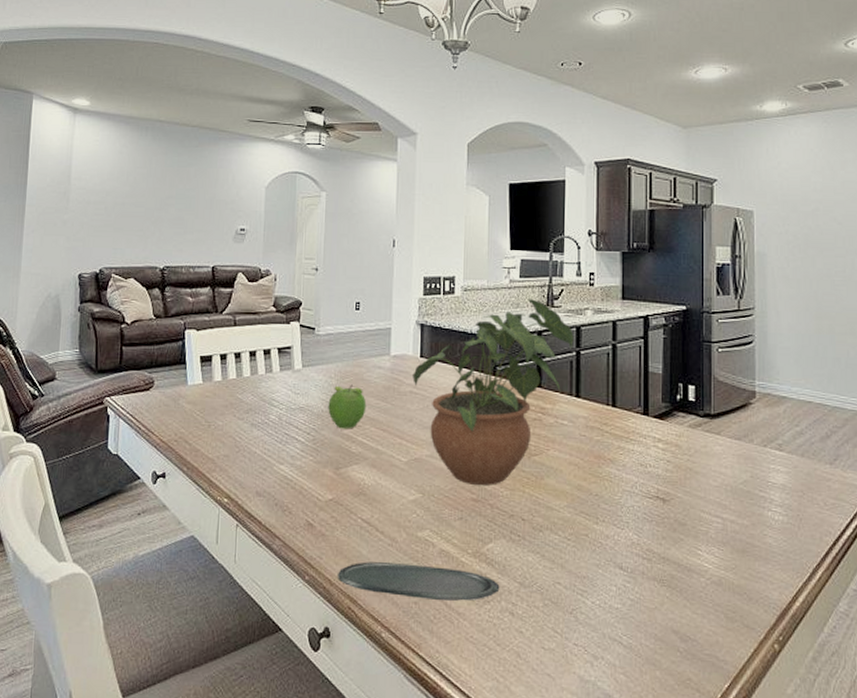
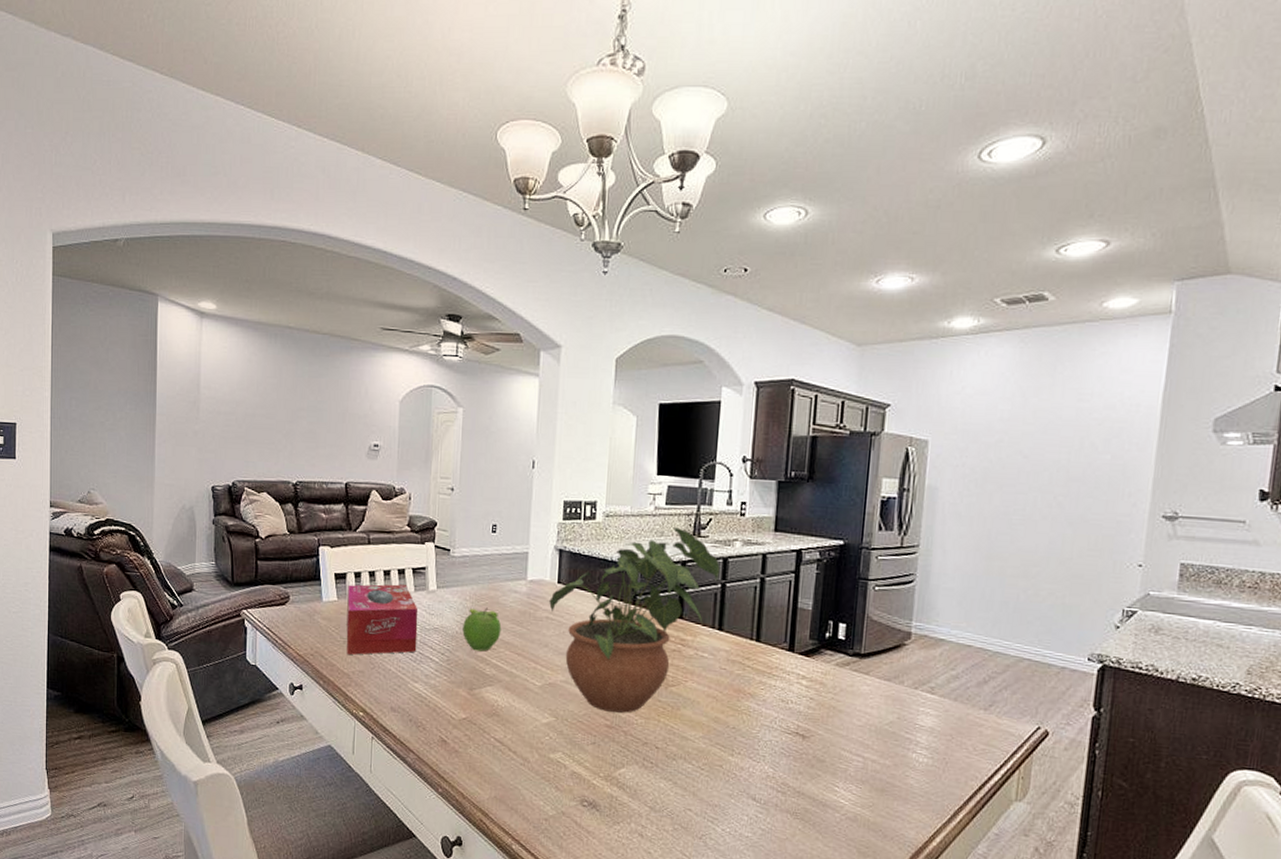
tissue box: none [211,365,284,439] -> present [346,584,419,655]
oval tray: present [338,562,500,601] -> none [470,778,630,821]

